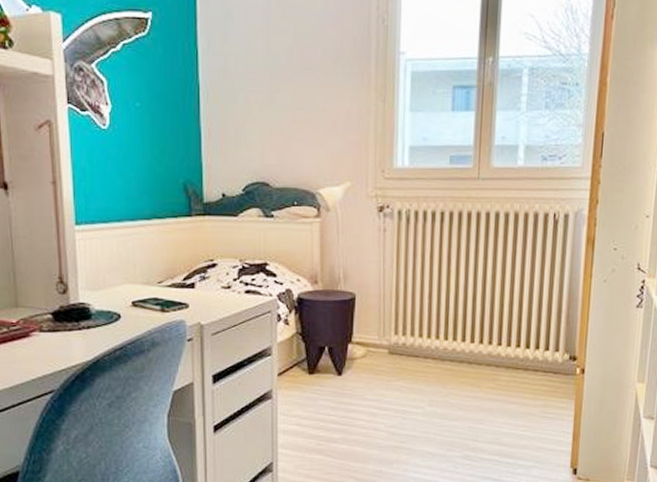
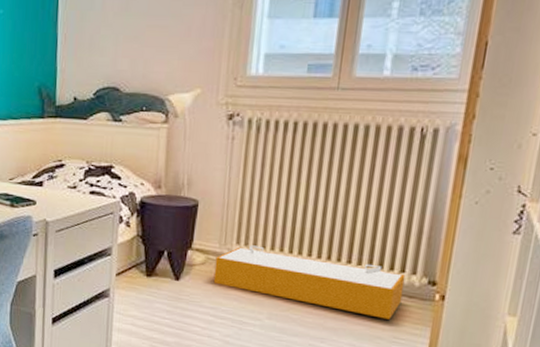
storage bin: none [375,334,550,396] -> present [213,245,406,319]

